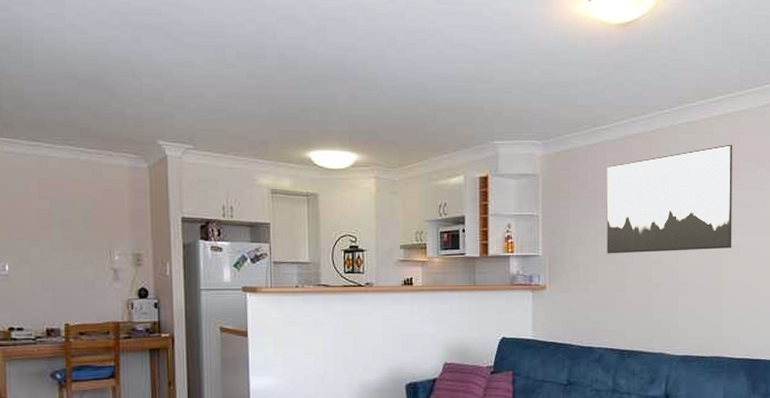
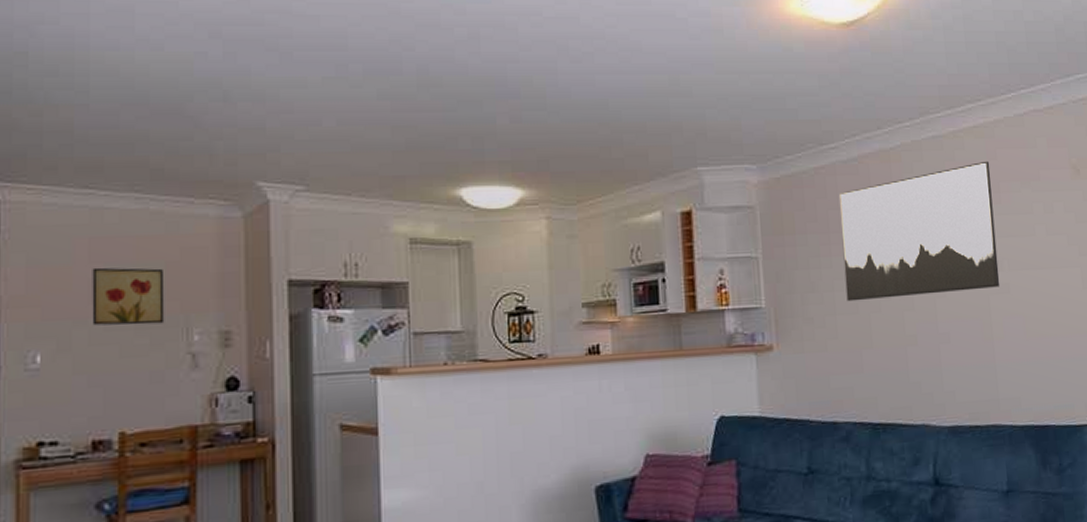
wall art: none [41,202,94,246] -> present [92,267,165,326]

